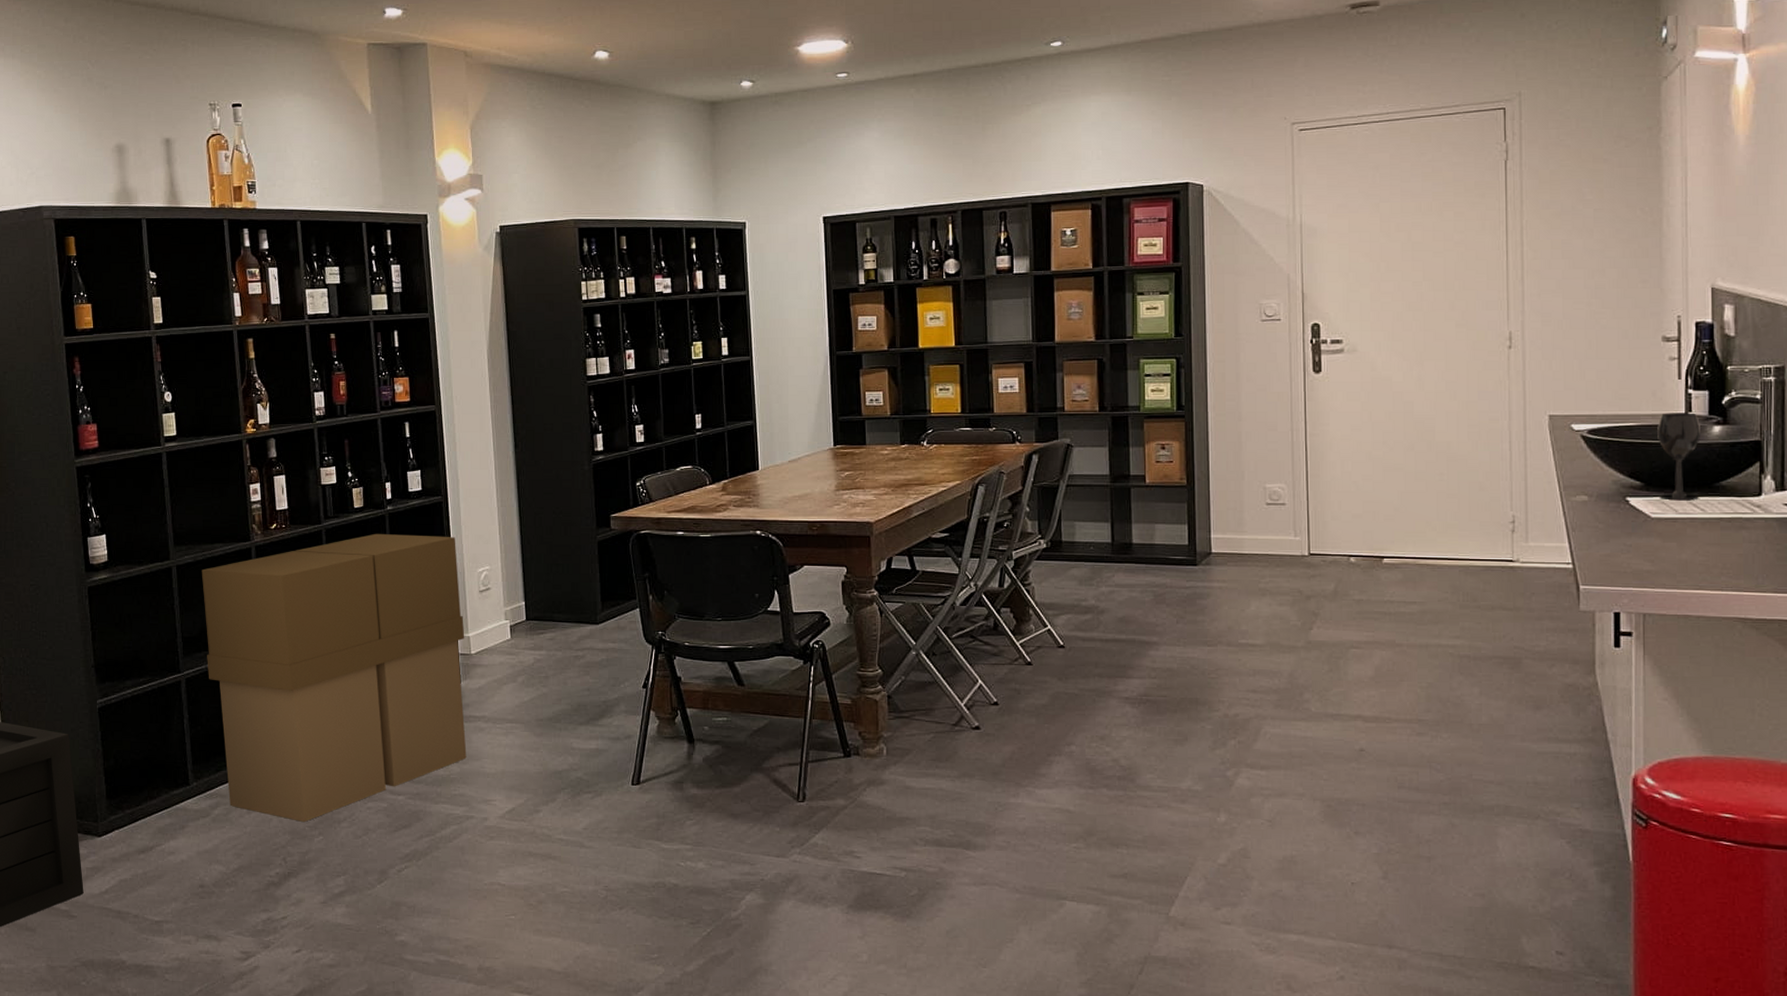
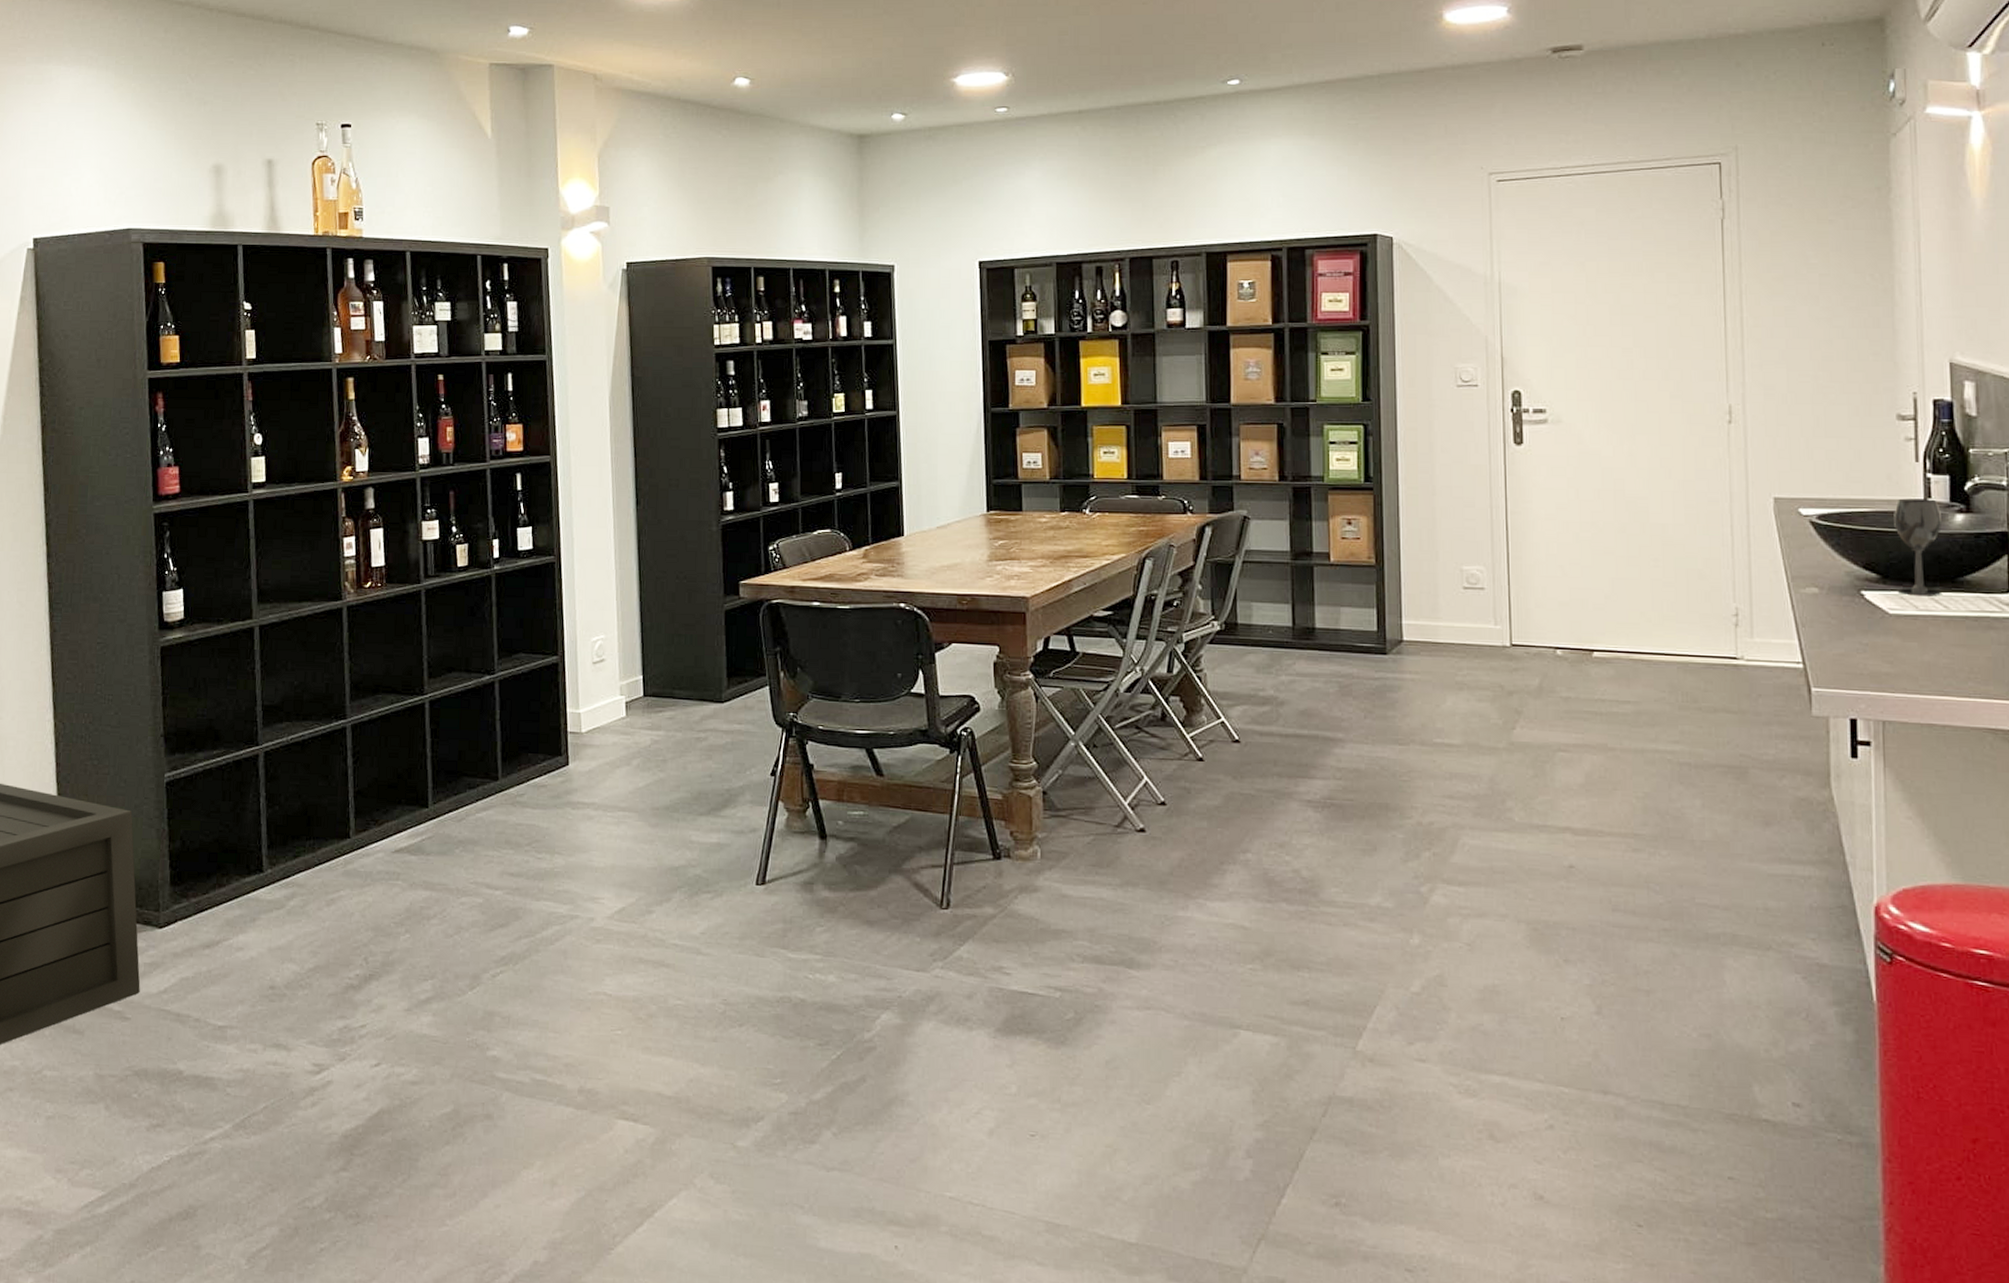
cardboard boxes: present [201,533,467,823] -> none [286,595,575,918]

